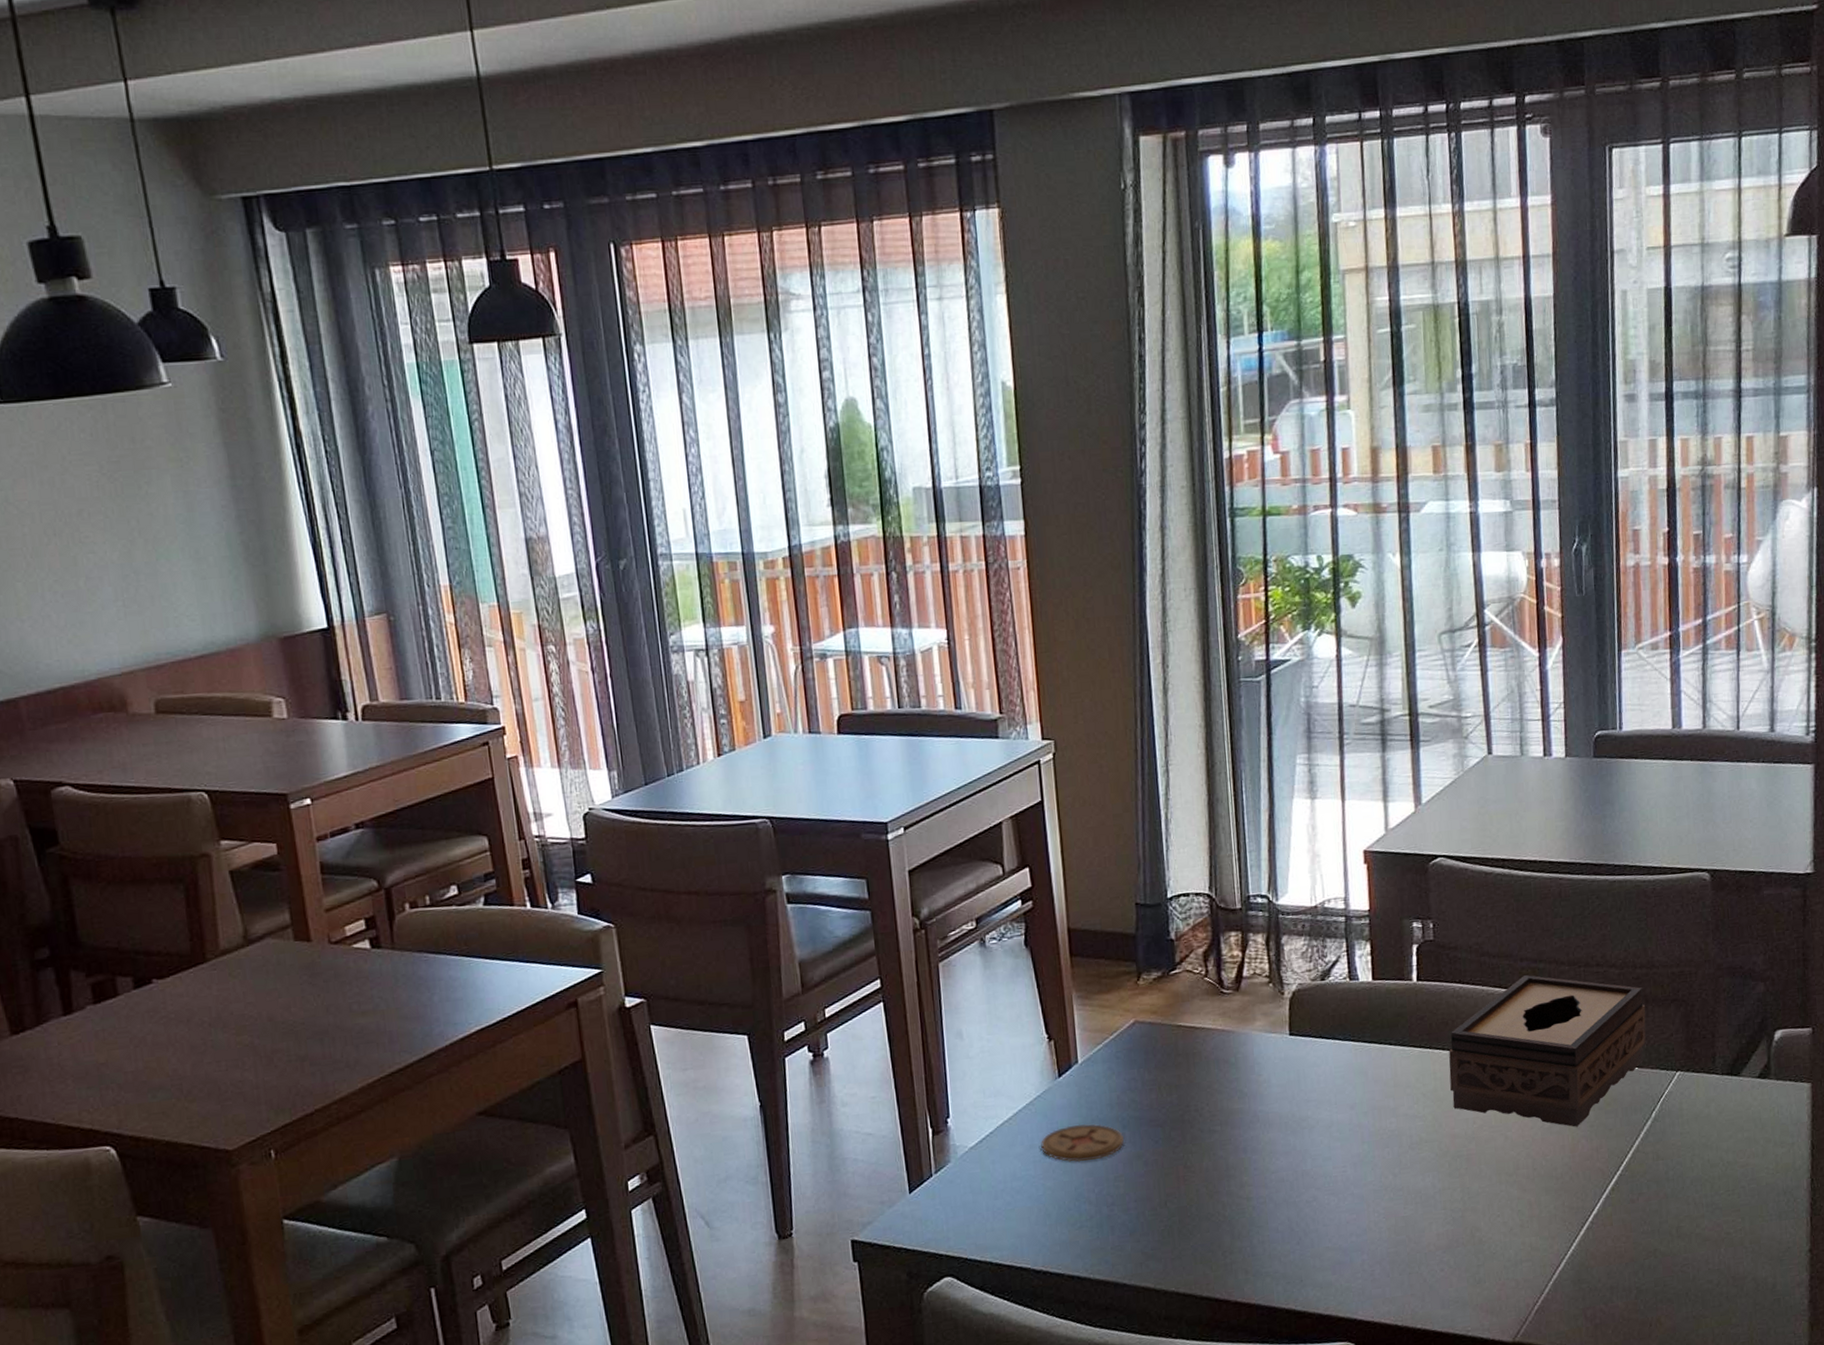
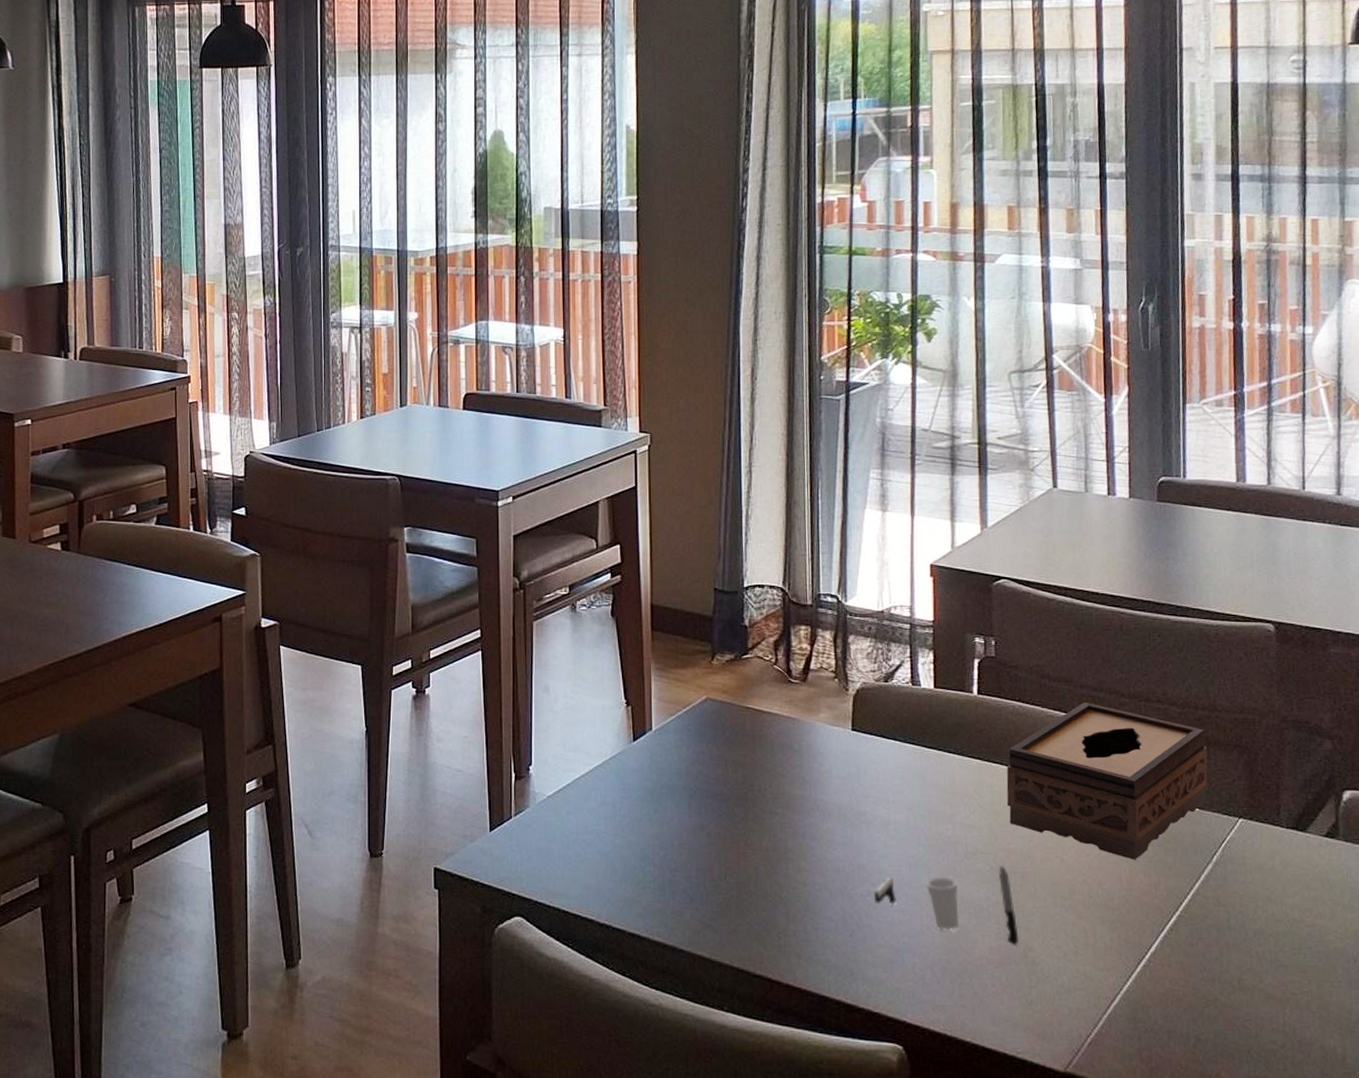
coaster: present [1041,1124,1124,1163] -> none [613,788,689,825]
cup: none [1319,1151,1466,1229] -> present [873,866,1019,946]

